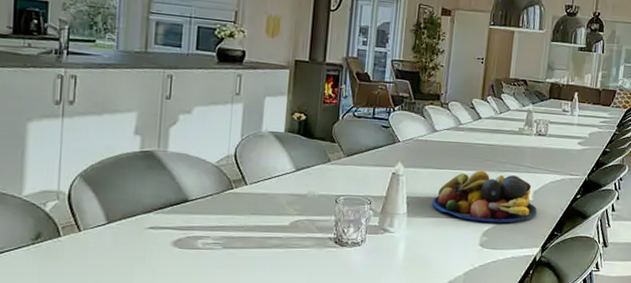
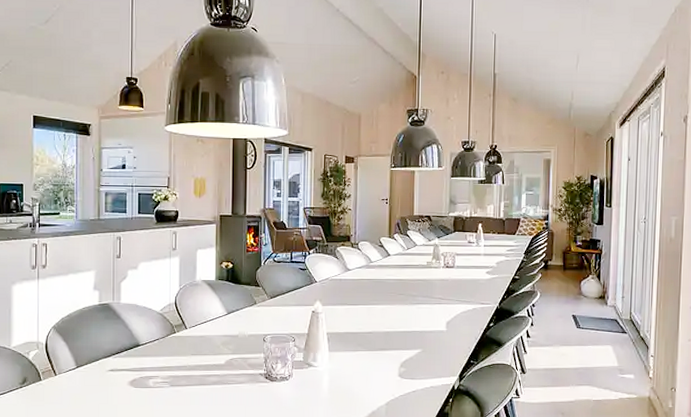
fruit bowl: present [432,171,537,223] -> none [351,305,451,354]

